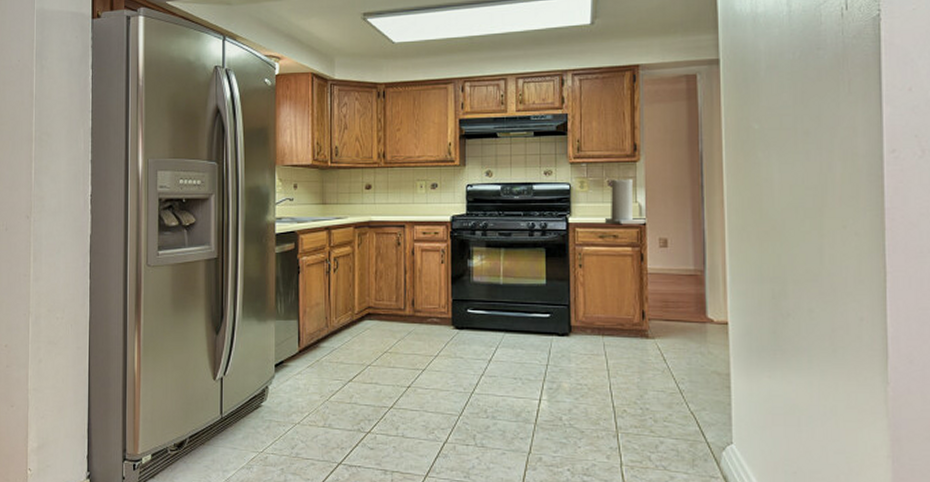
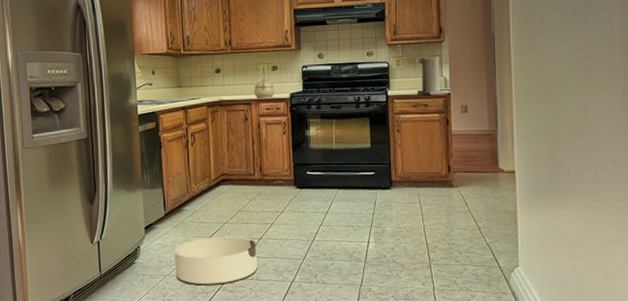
pet bowl: none [307,381,403,440] -> present [174,236,257,286]
kettle: none [409,188,433,222] -> present [254,70,275,100]

